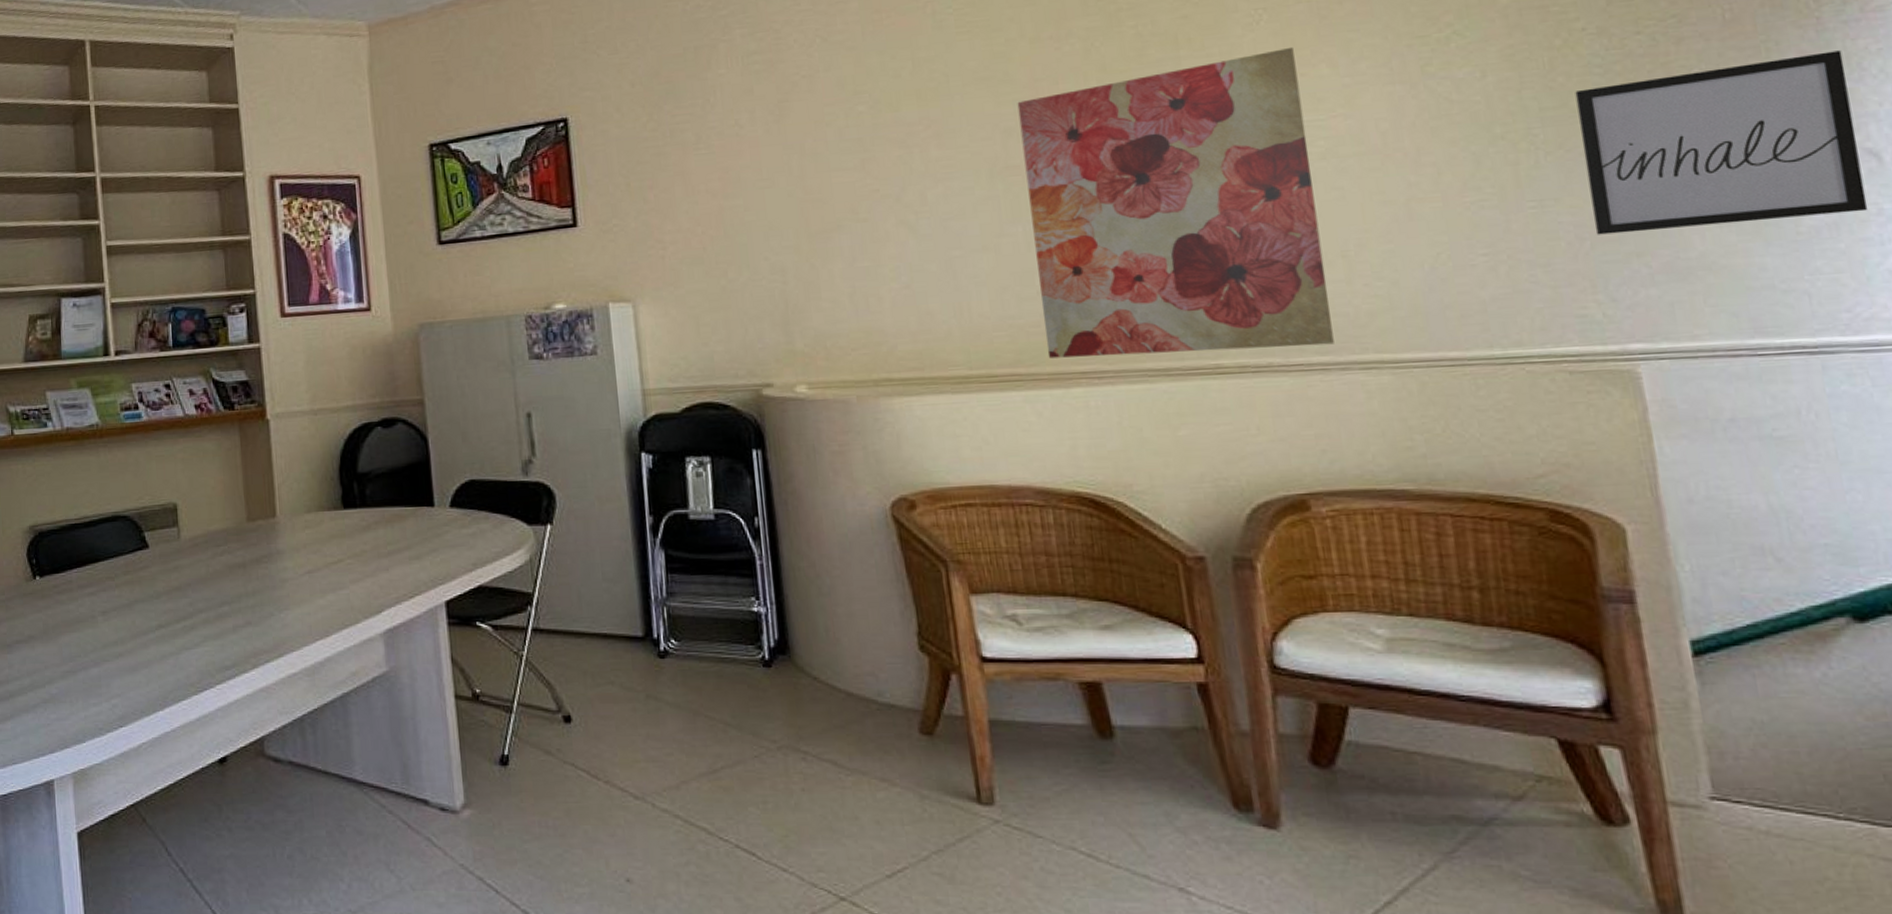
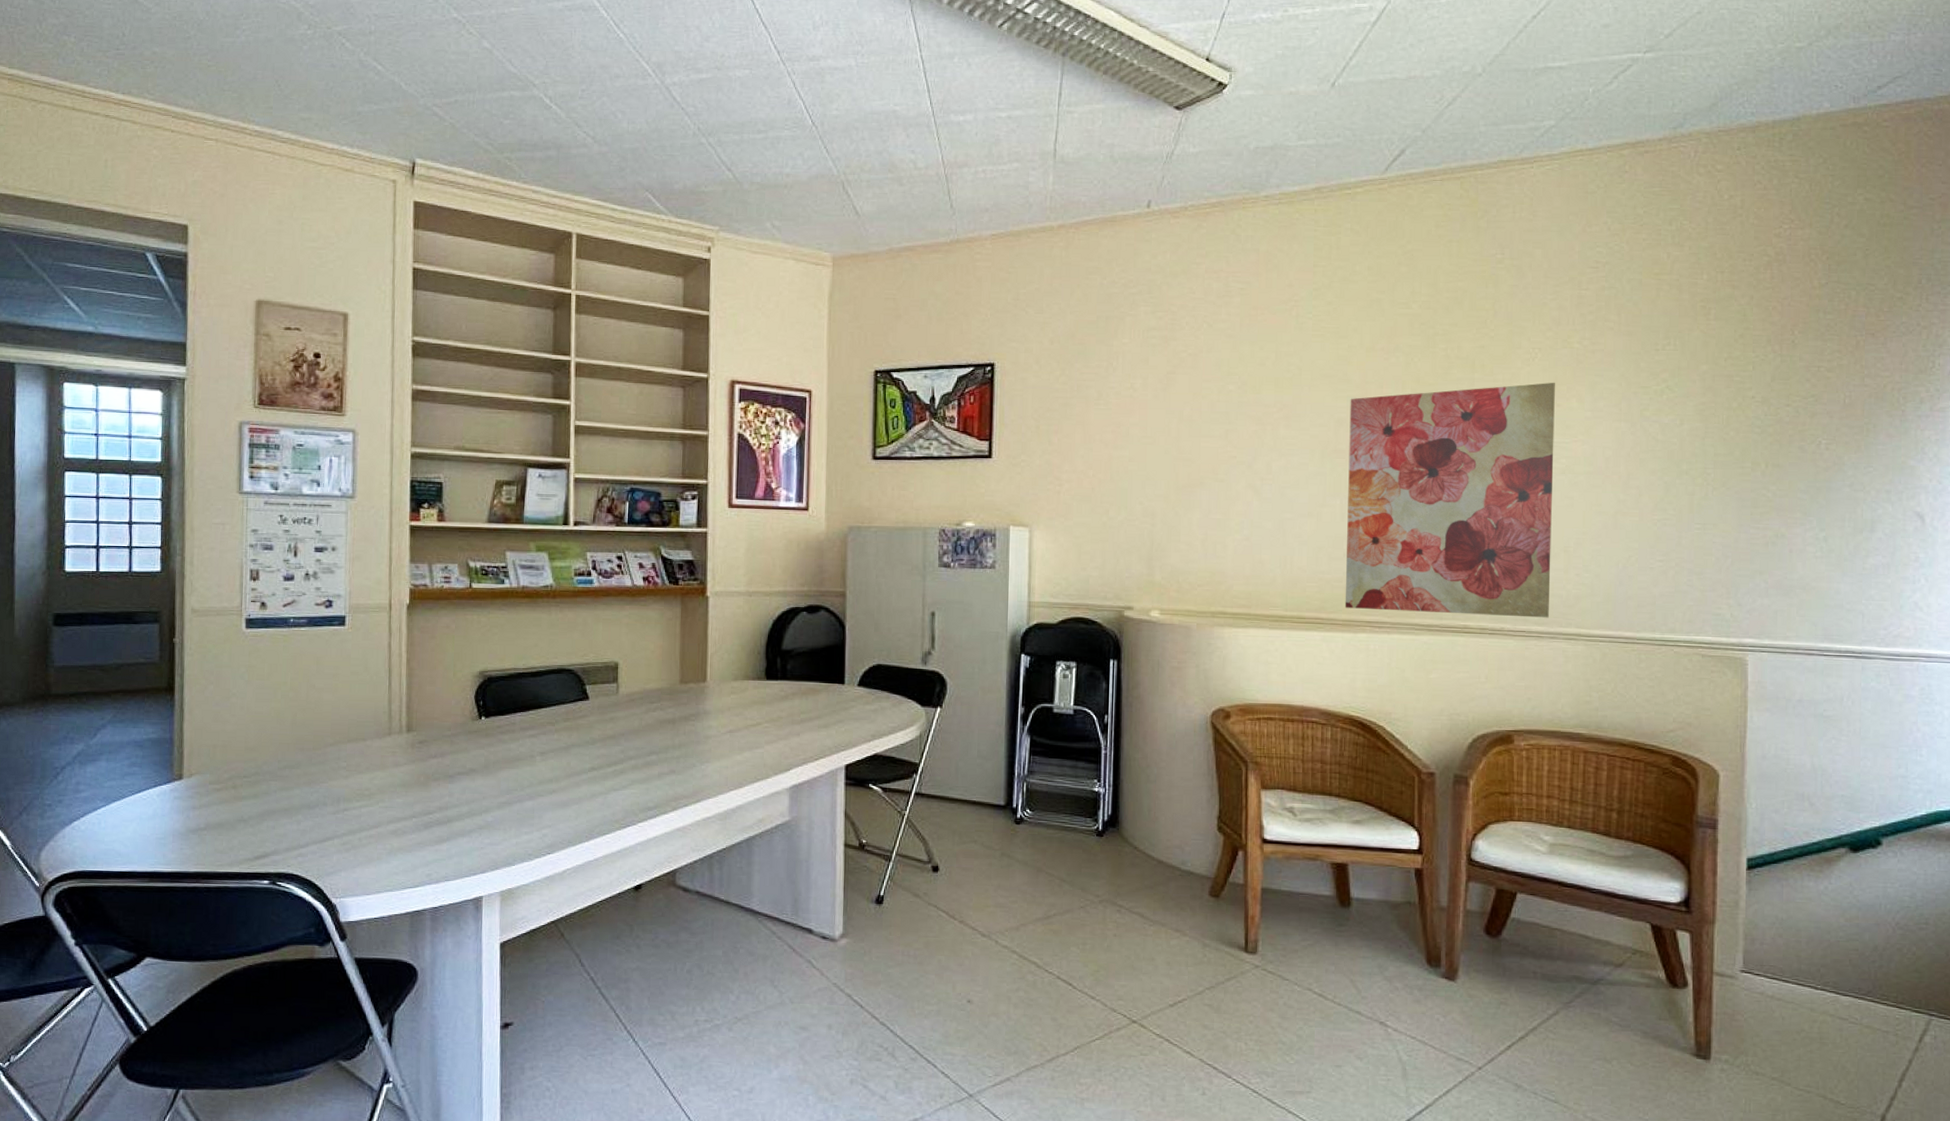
wall art: present [1575,50,1869,235] -> none [1736,437,1913,558]

